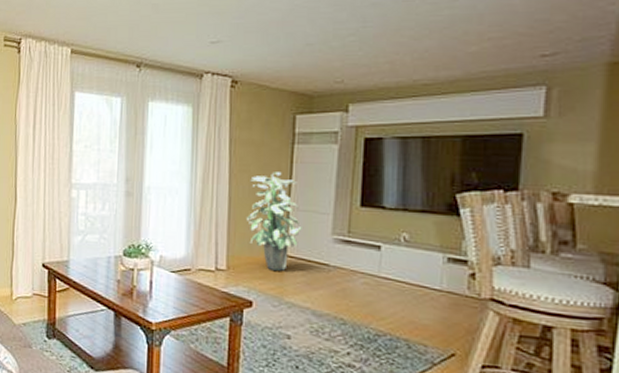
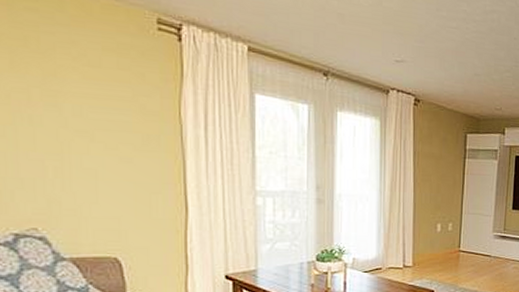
indoor plant: present [247,172,302,271] -> none [429,181,472,263]

